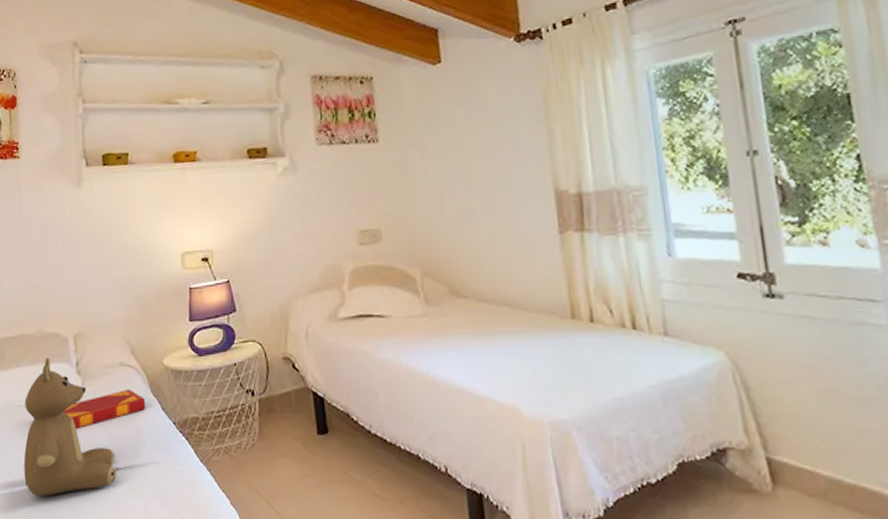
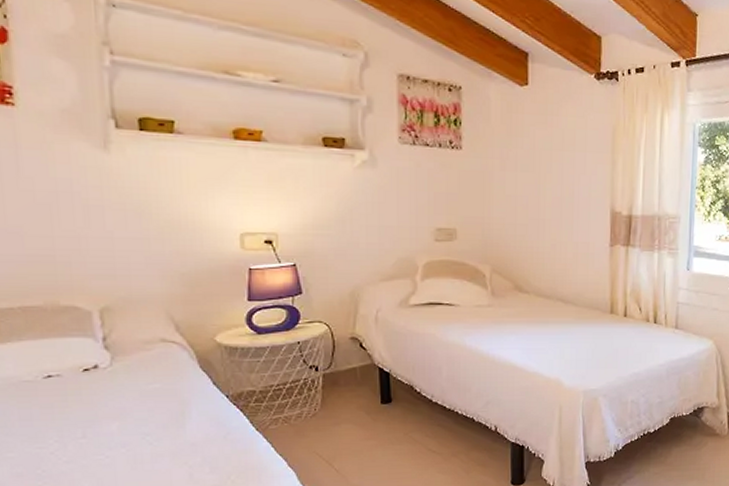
teddy bear: present [23,357,117,497] -> none [31,331,157,471]
hardback book: present [63,389,146,428] -> none [85,365,194,403]

